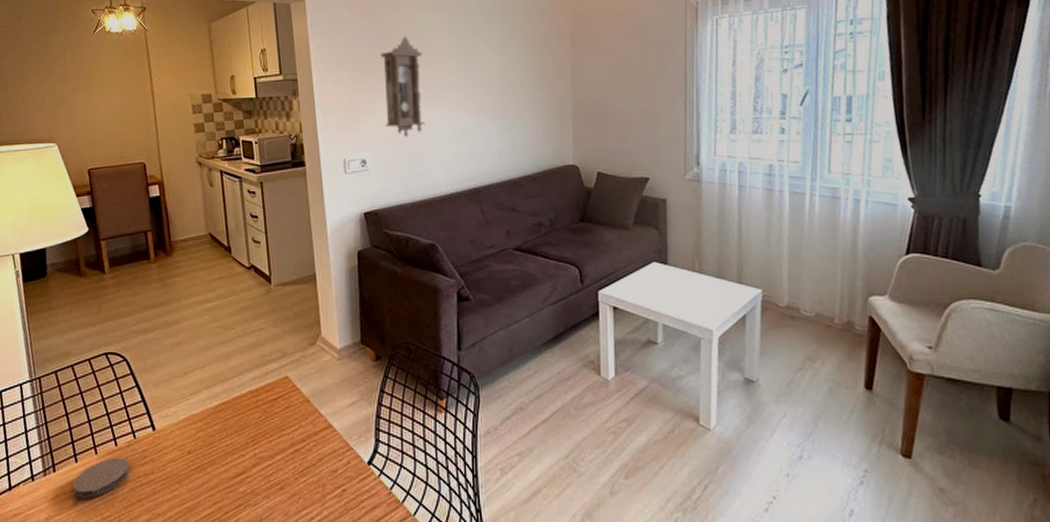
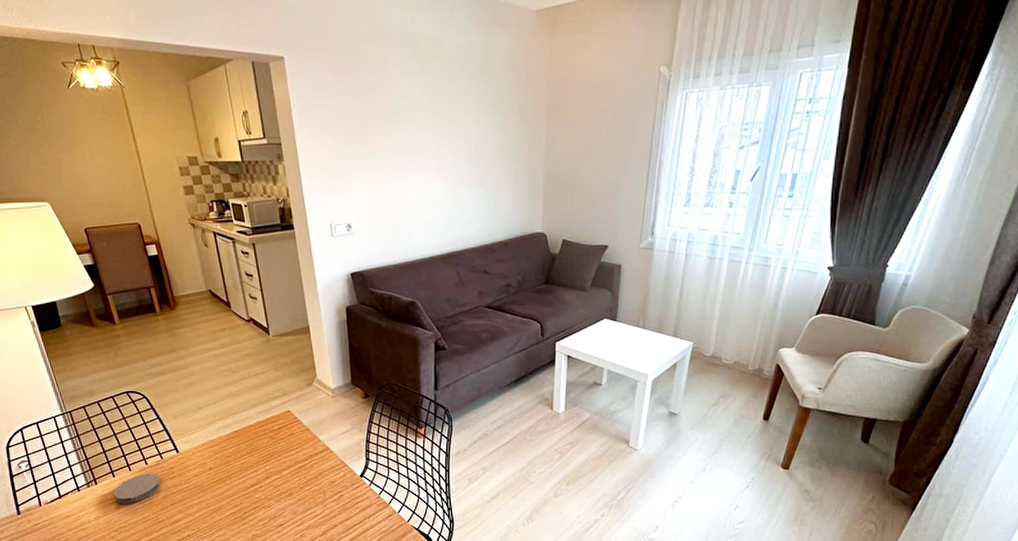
pendulum clock: present [380,36,425,138] -> none [362,101,406,204]

